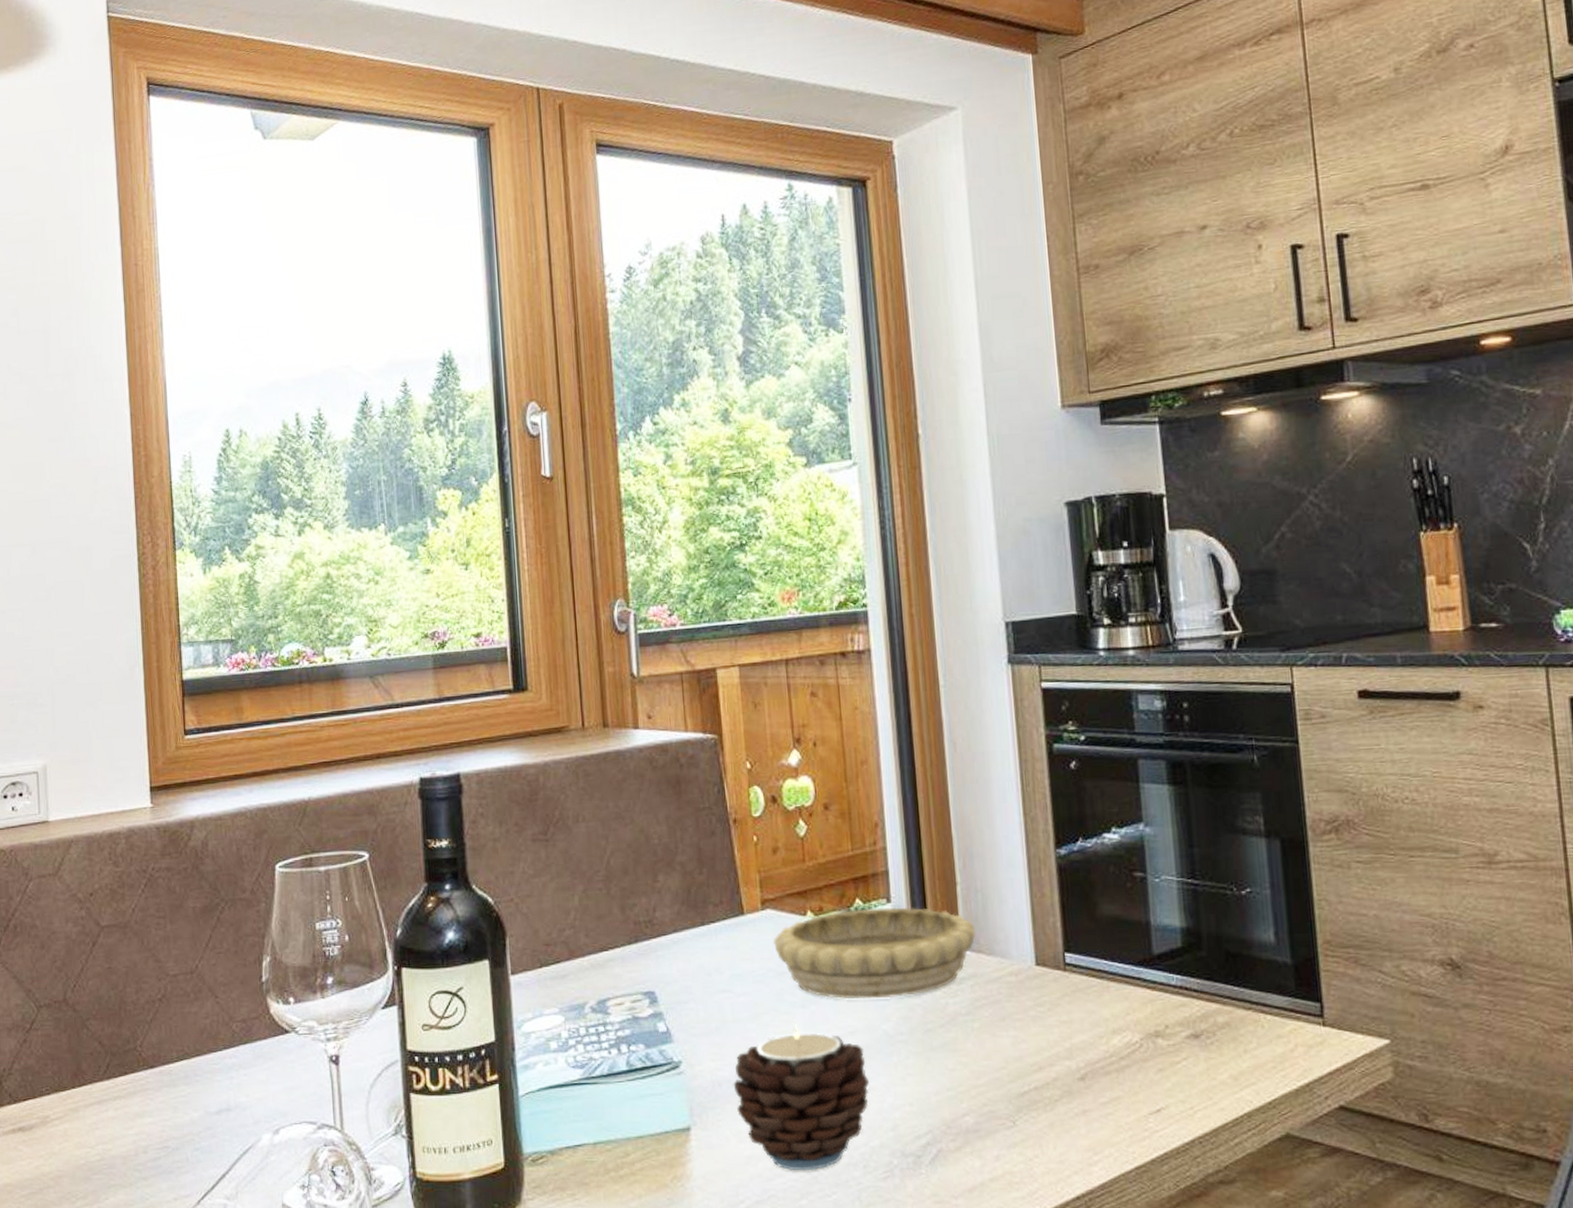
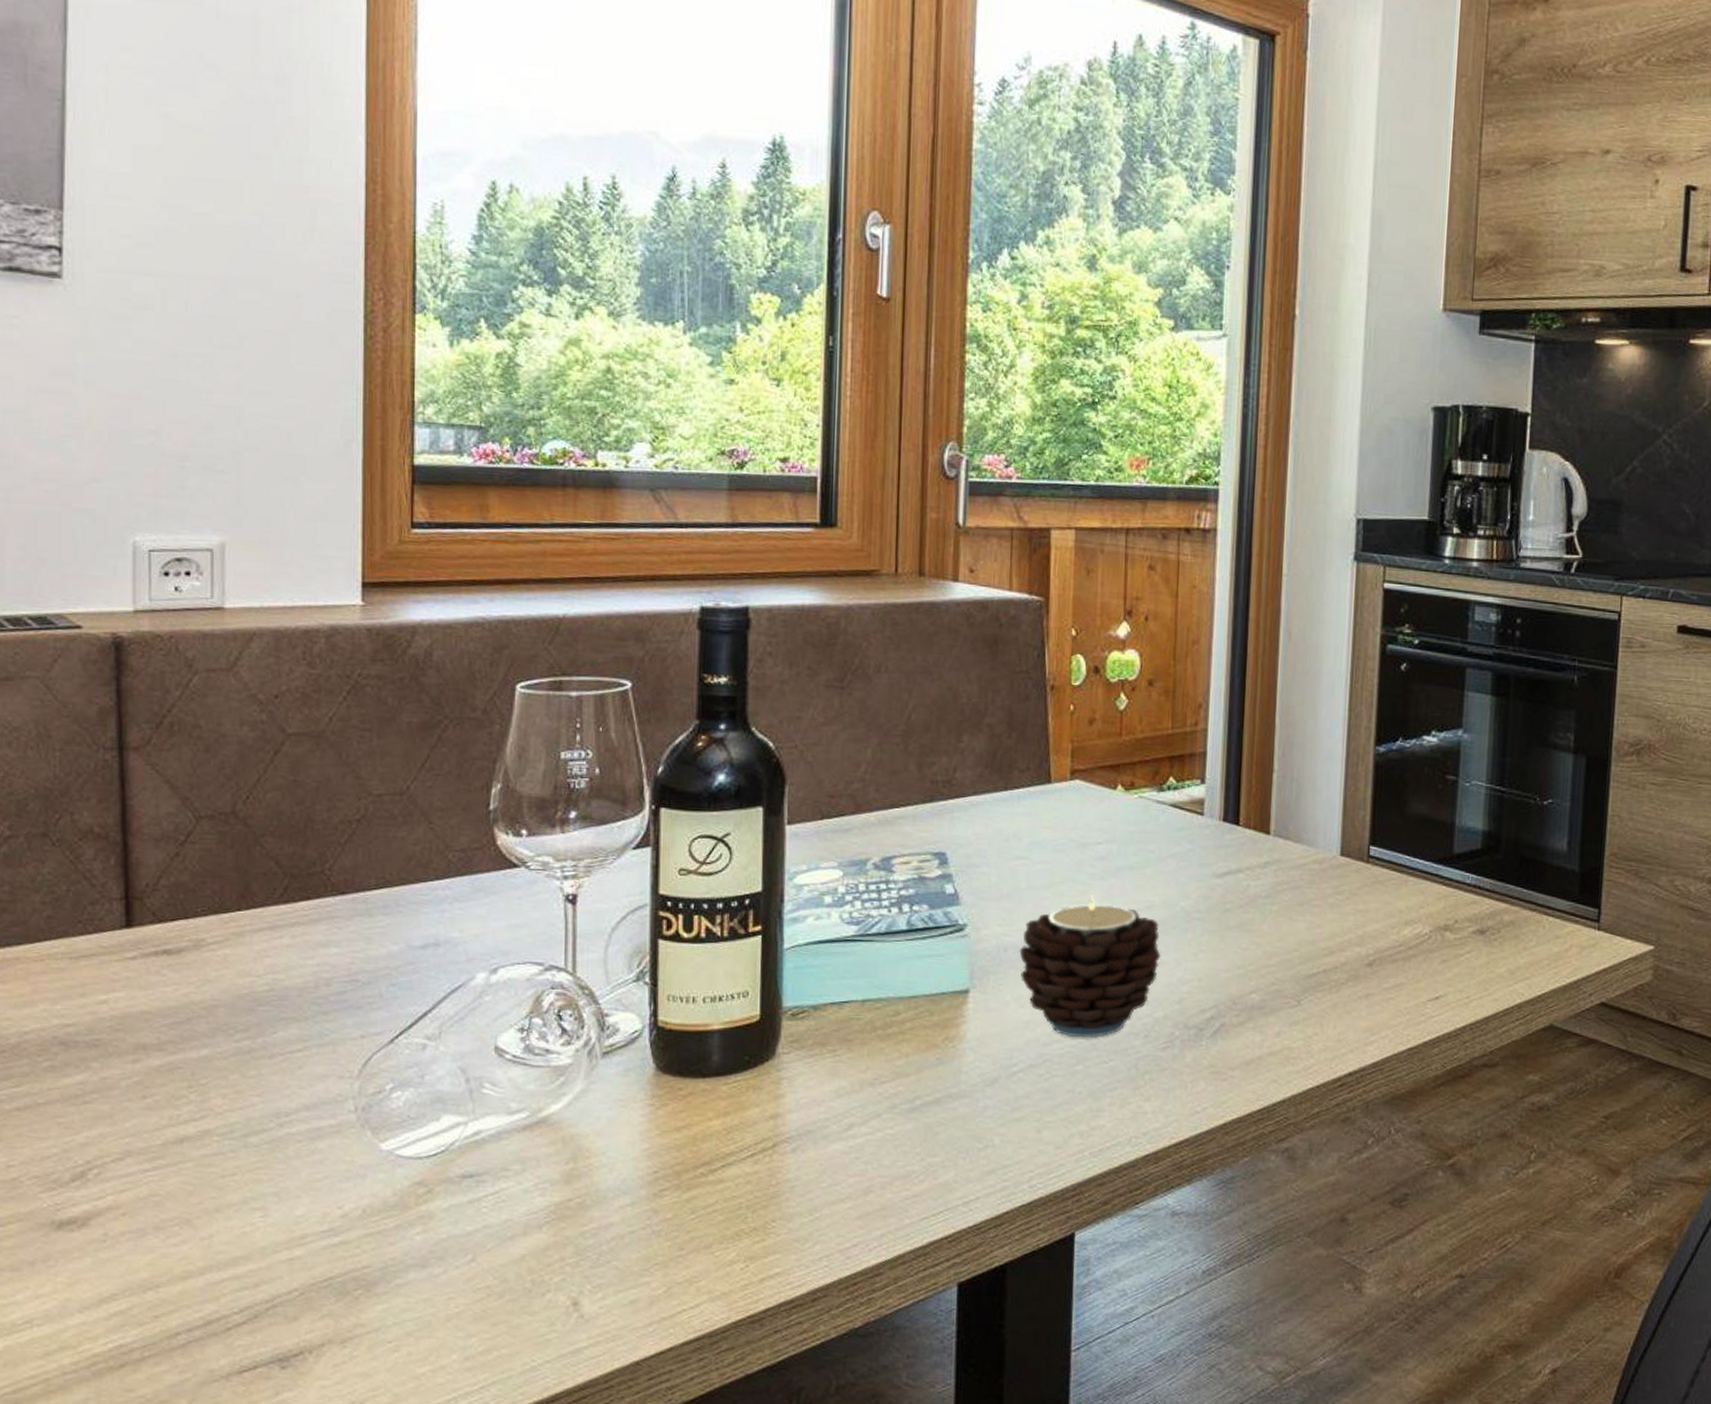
decorative bowl: present [773,907,976,1000] -> none [1079,787,1286,877]

